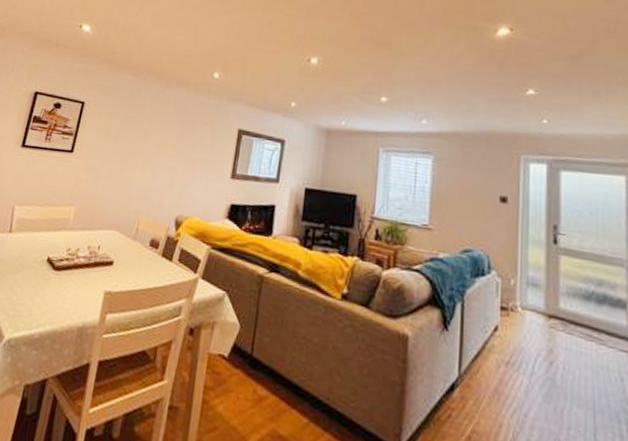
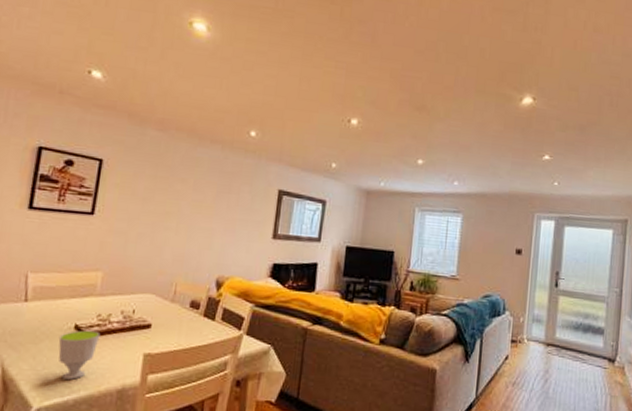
cup: none [31,263,68,313] -> present [58,330,101,380]

